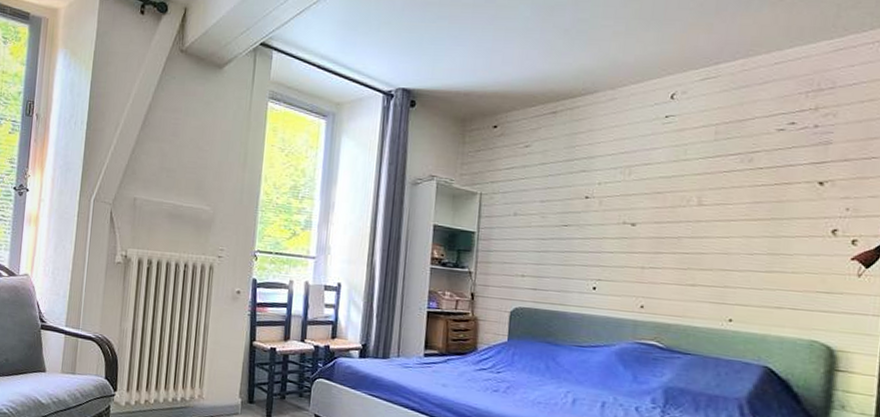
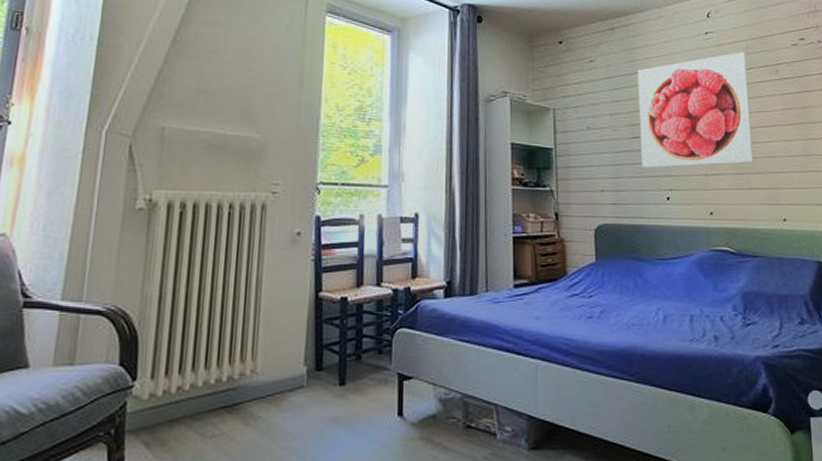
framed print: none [569,138,713,259] -> present [637,52,754,168]

